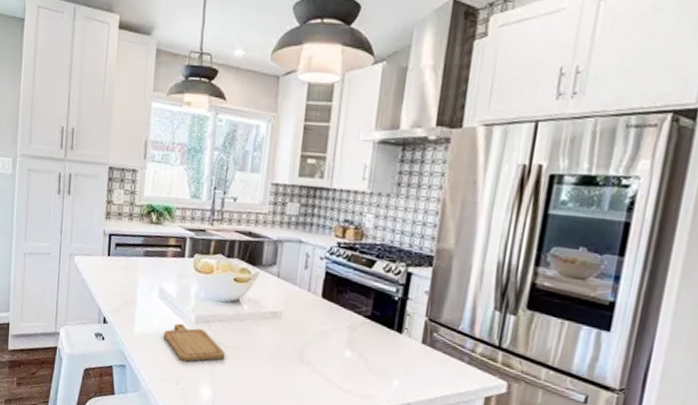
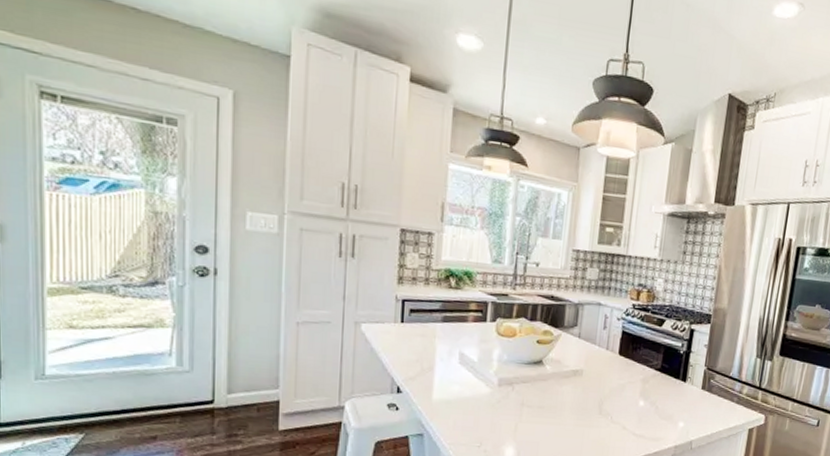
chopping board: present [164,323,225,362] -> none [465,387,529,424]

